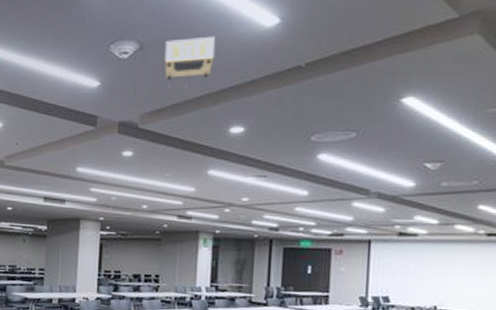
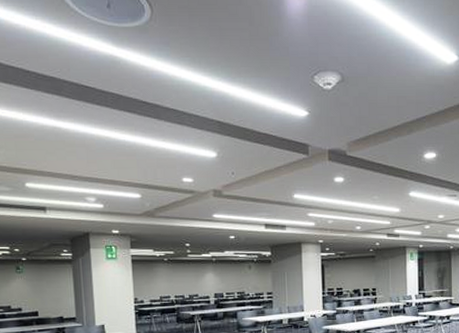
projector: present [164,35,216,90] -> none [364,70,407,120]

